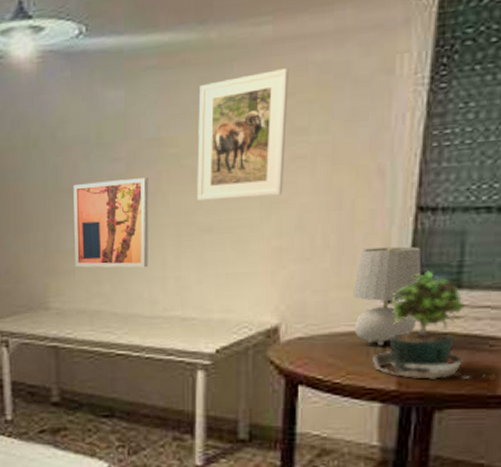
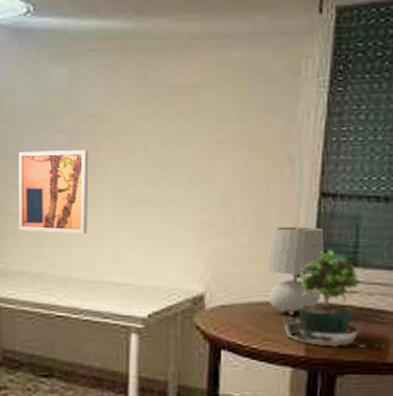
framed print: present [197,68,289,201] -> none [132,62,213,175]

